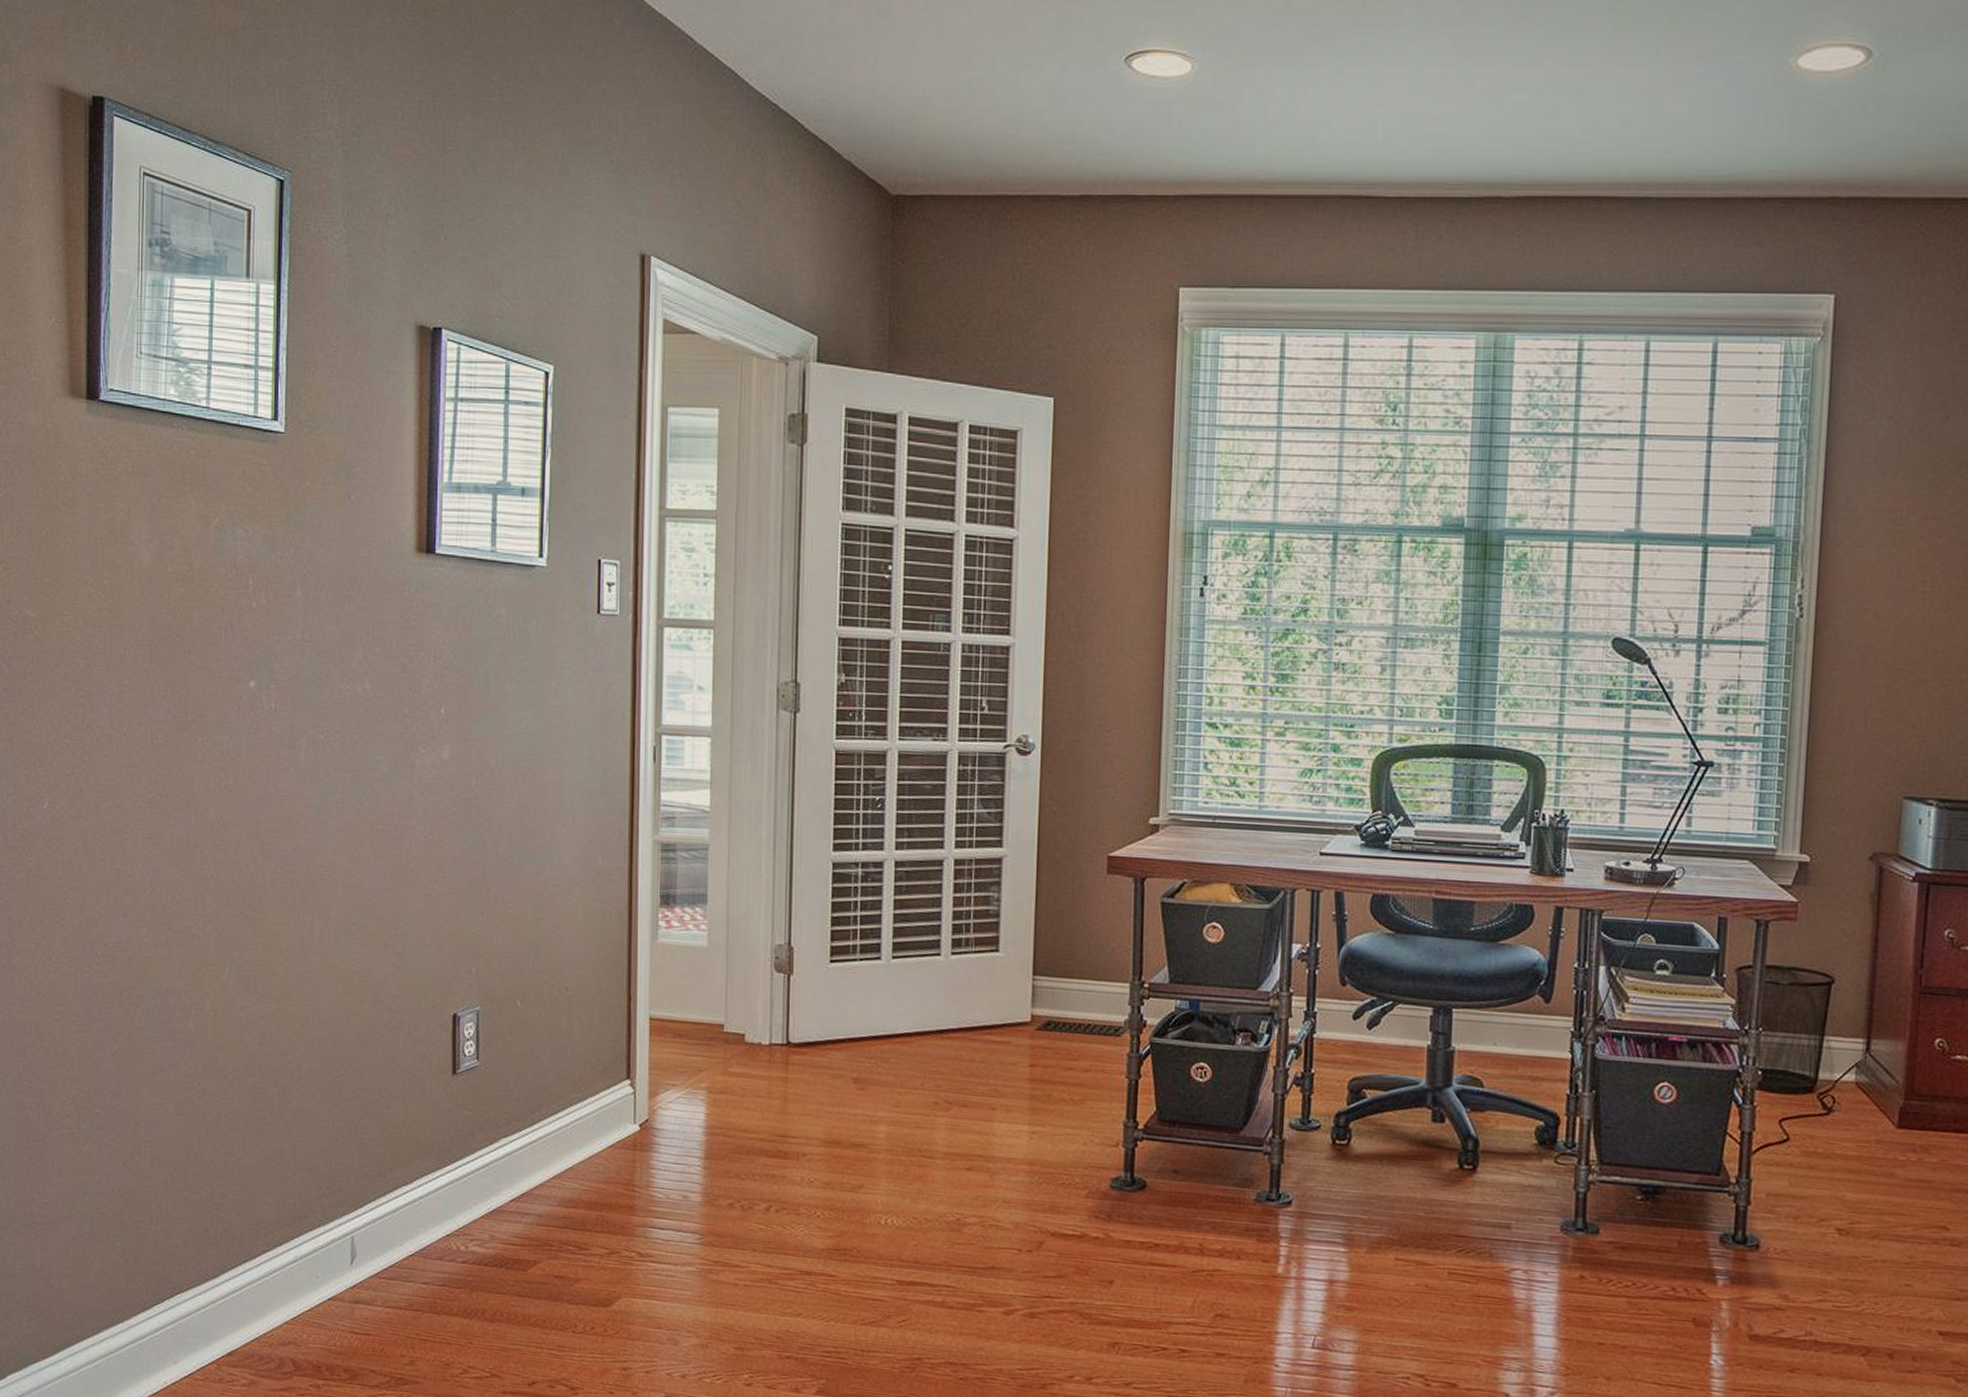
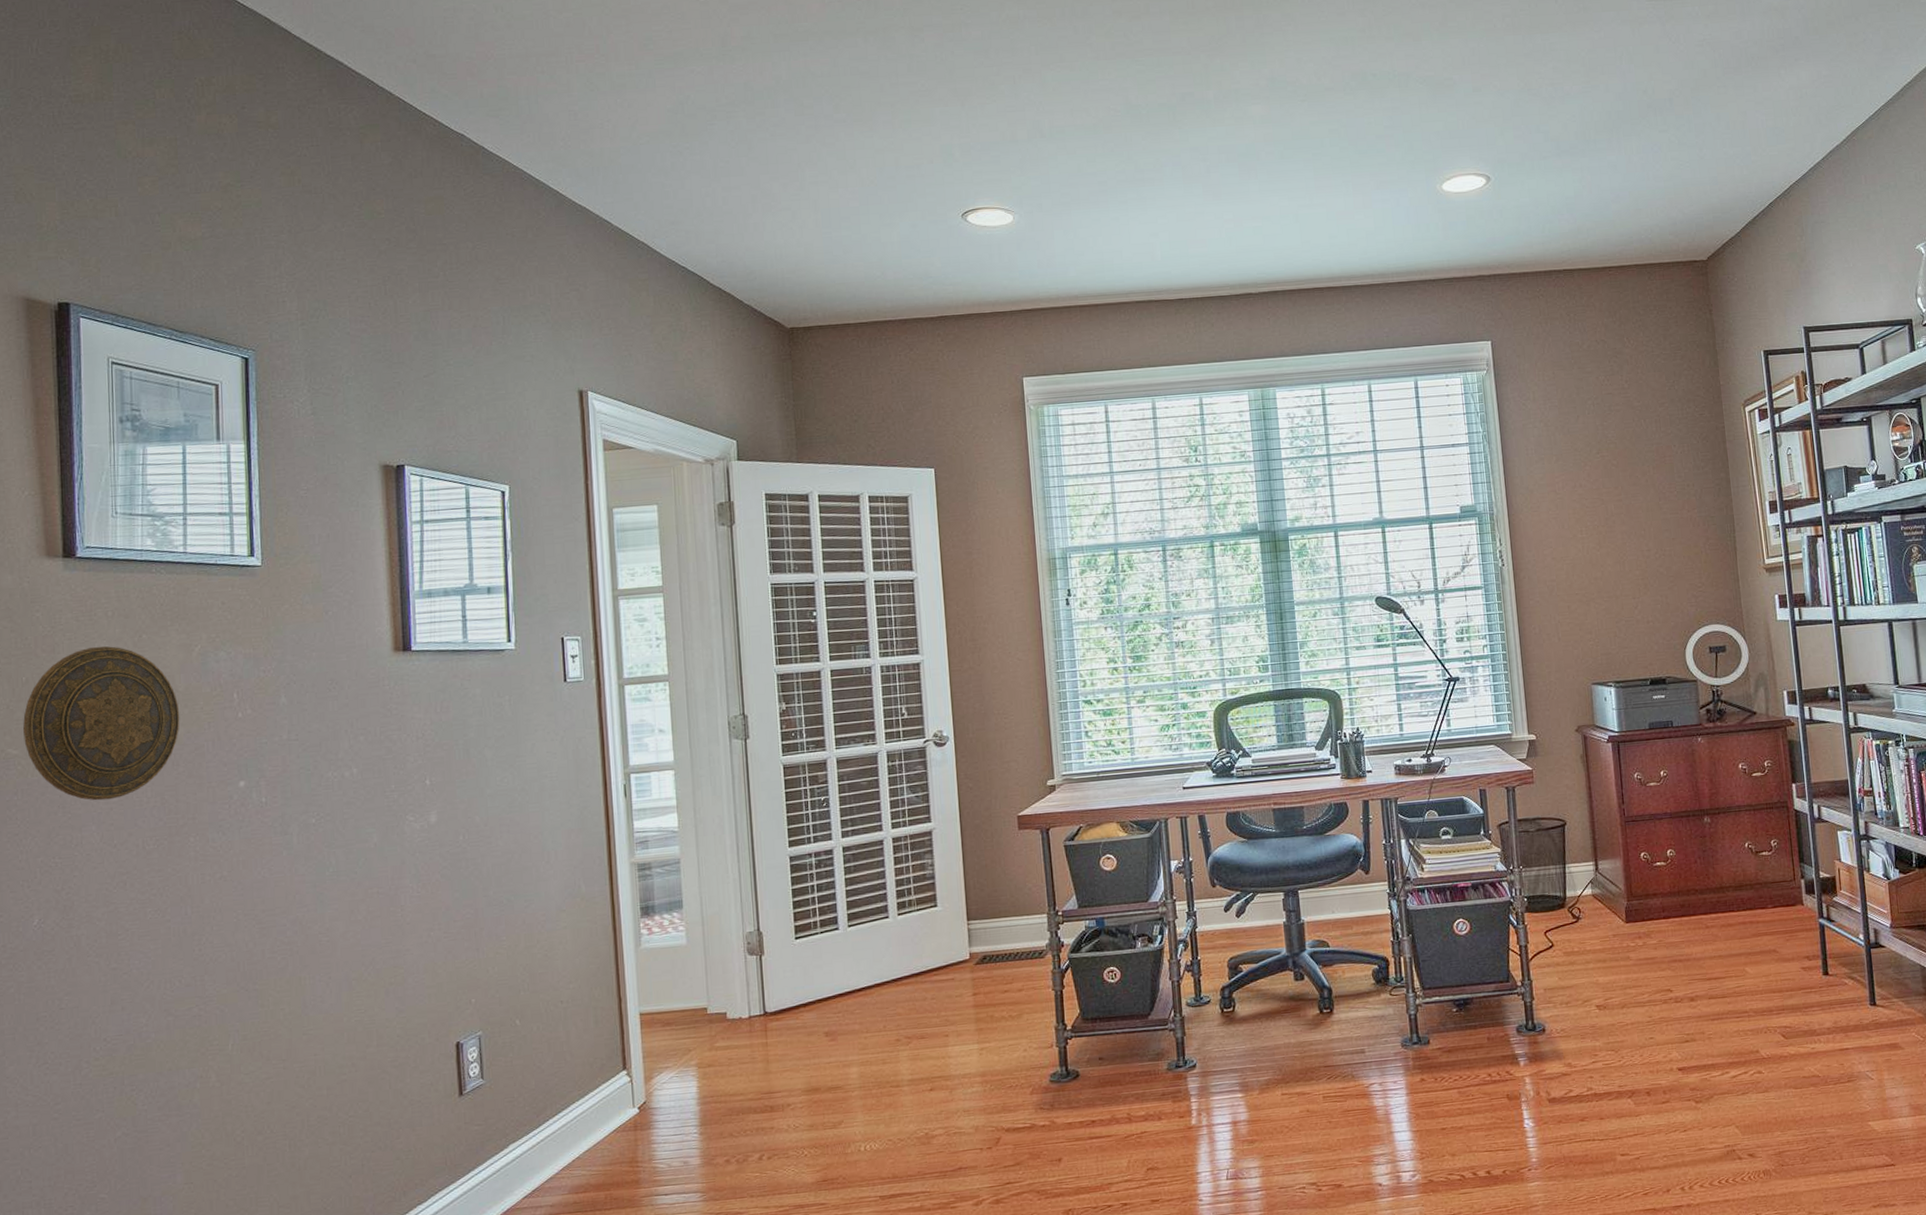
decorative plate: none [40,506,194,682] -> present [22,645,180,801]

